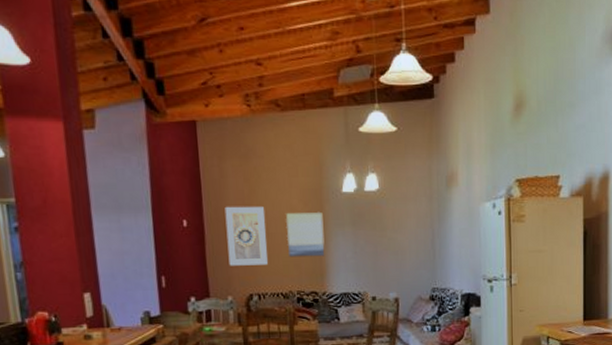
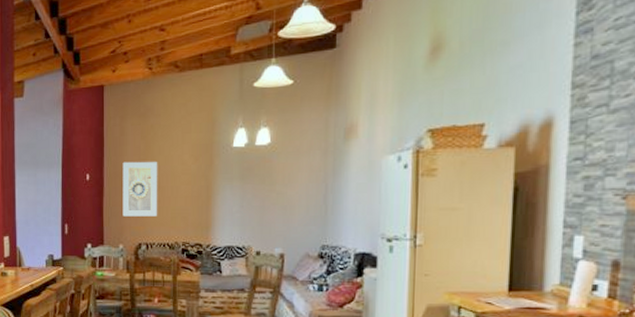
wall art: present [286,212,325,258] -> none [177,167,212,210]

